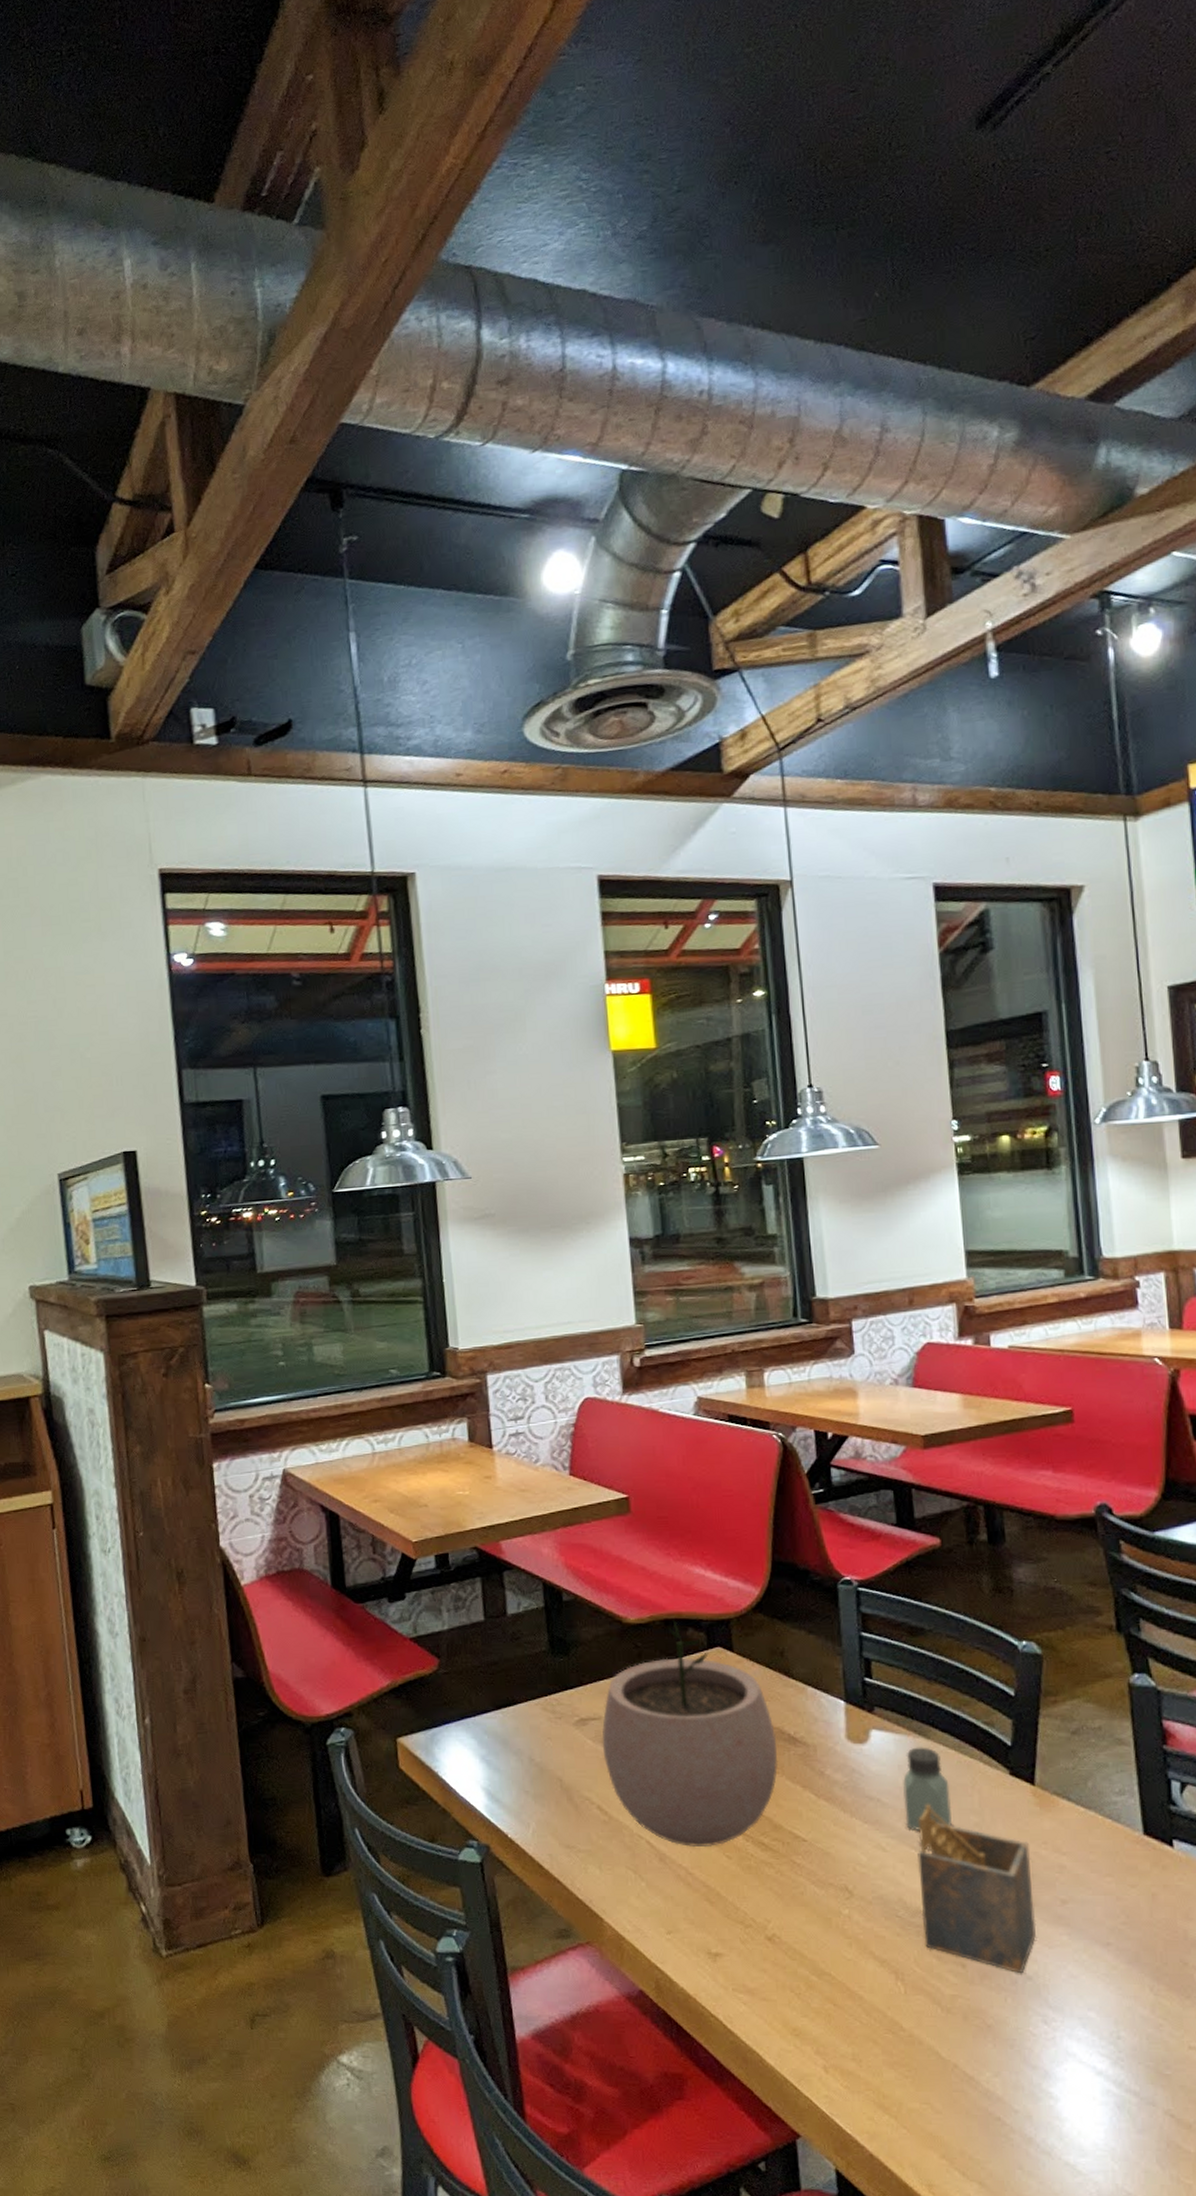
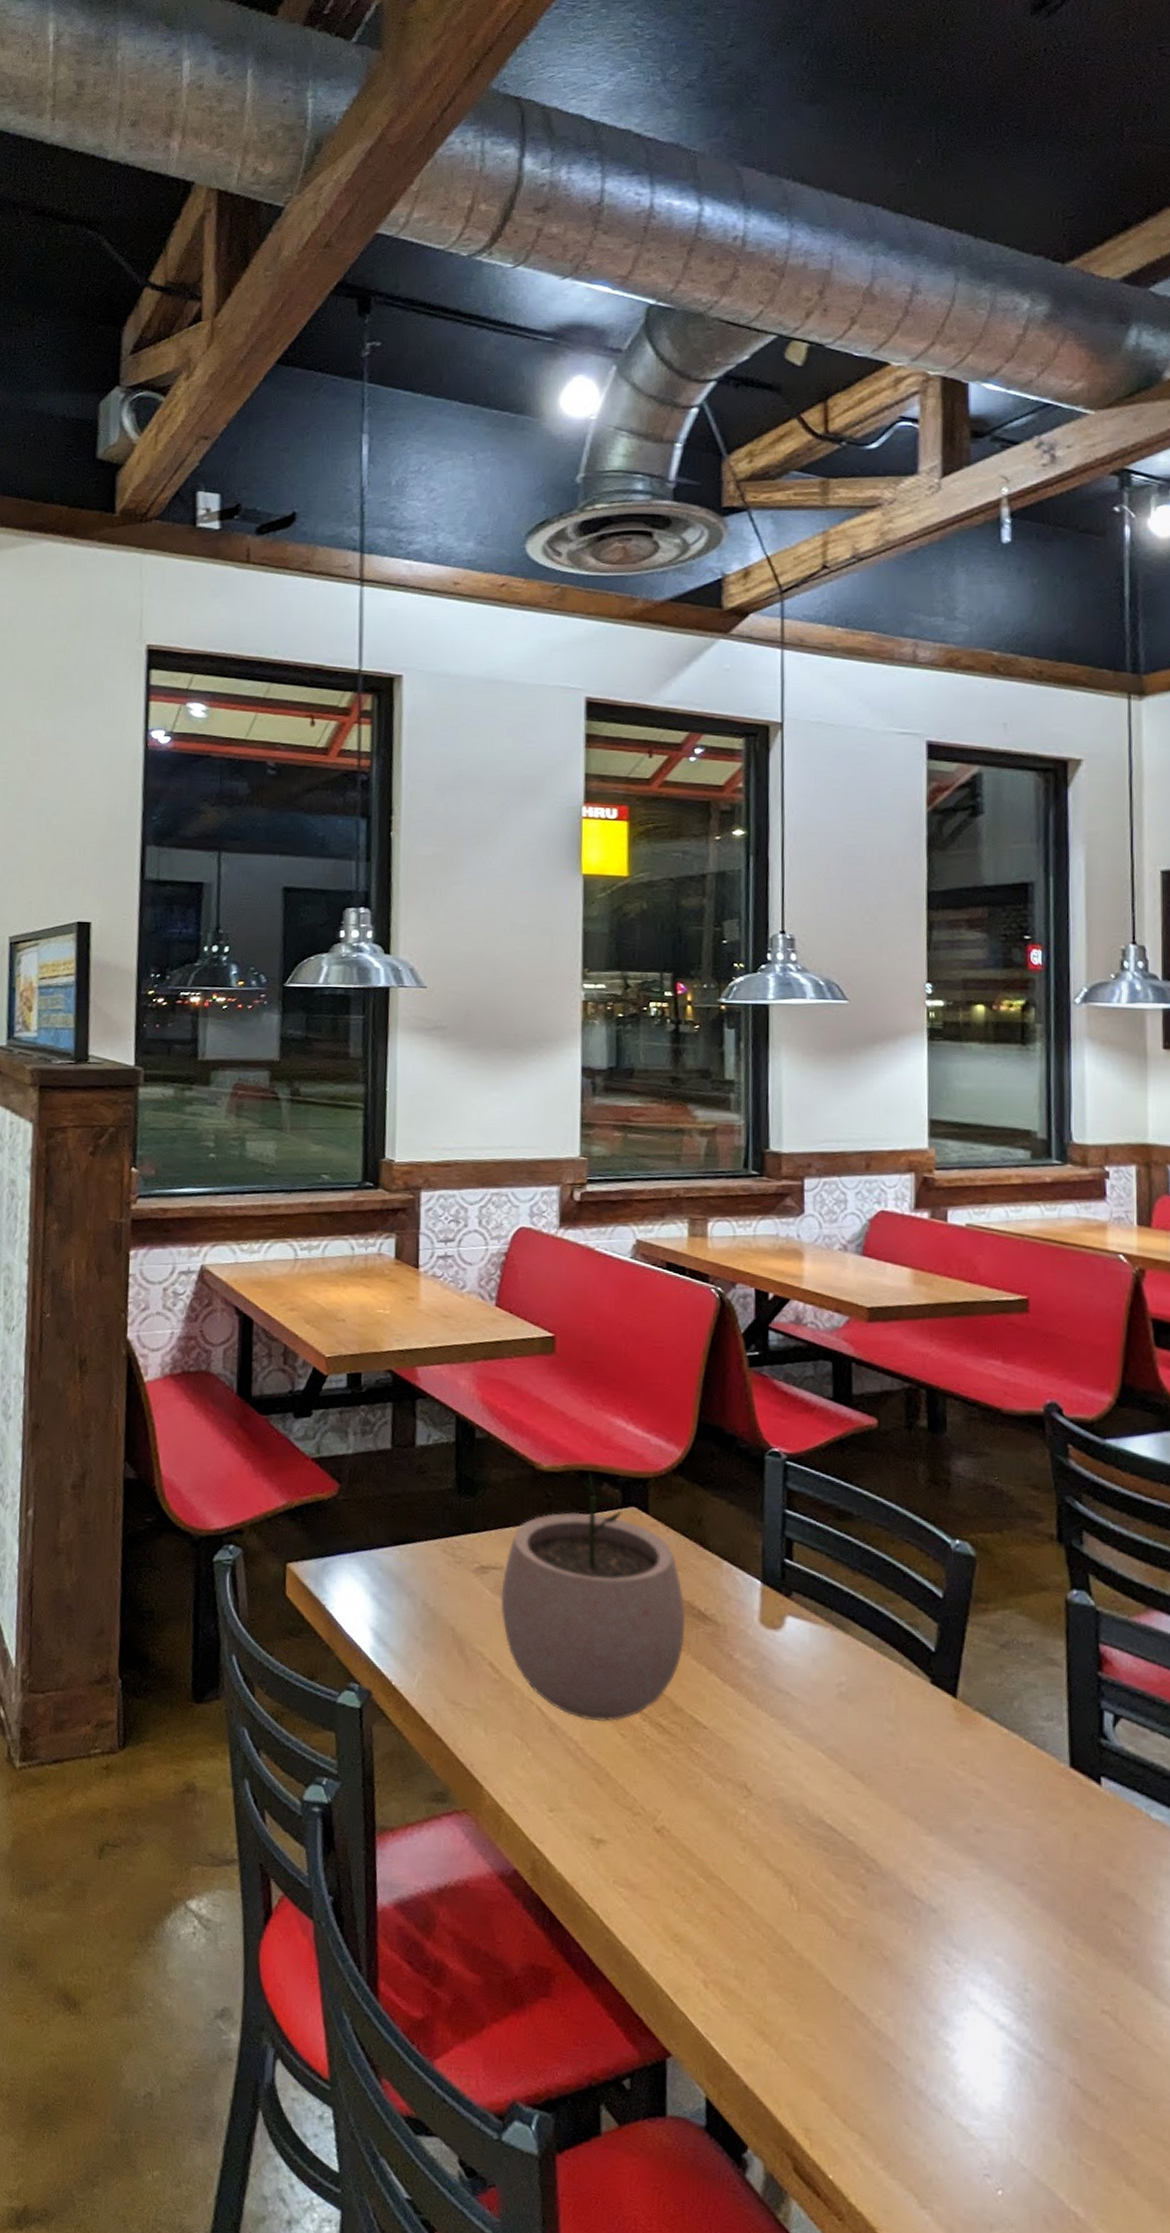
saltshaker: present [903,1747,952,1832] -> none [815,1640,865,1733]
napkin holder: present [917,1804,1037,1974] -> none [823,1704,947,1905]

